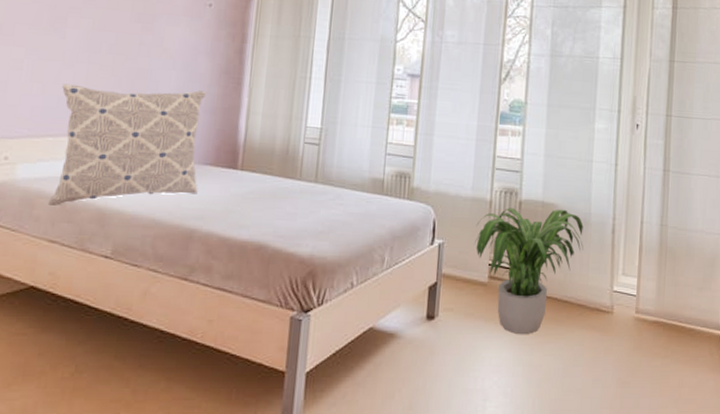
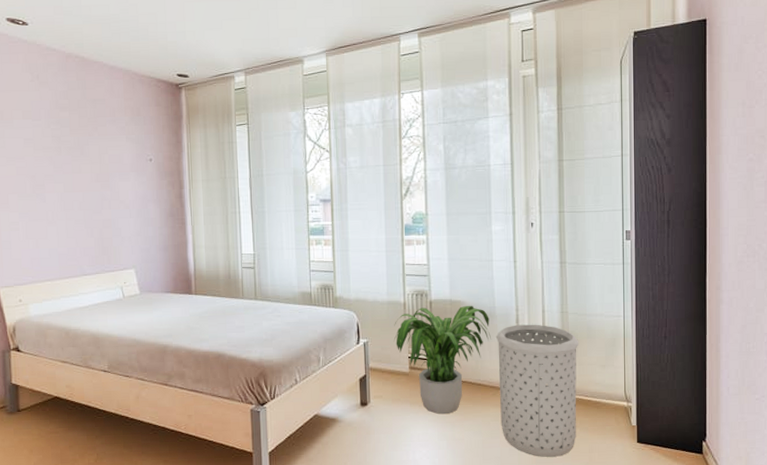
pillow: present [49,83,206,206] -> none [50,232,165,334]
laundry basket: none [585,235,677,391] -> present [495,324,579,457]

